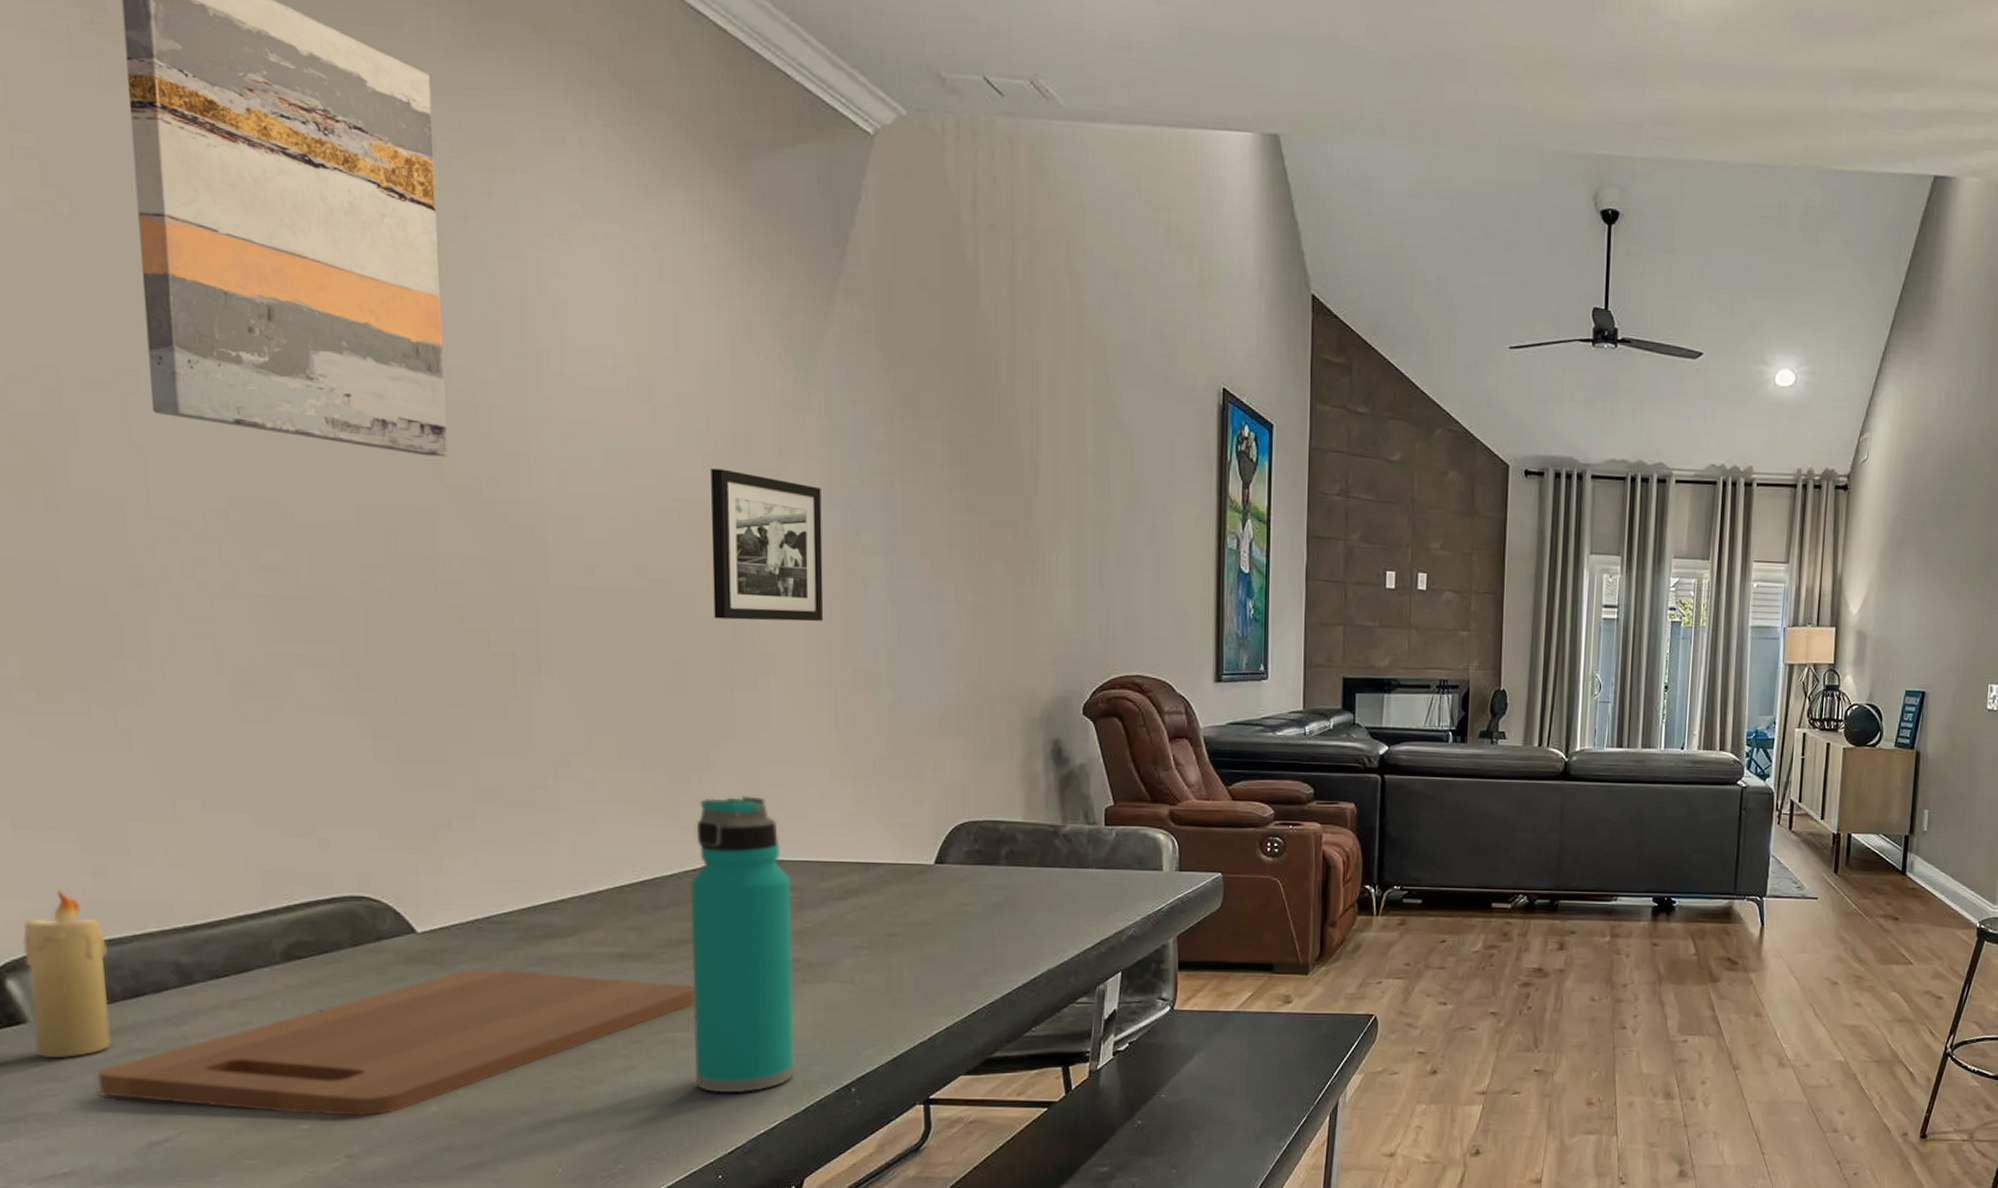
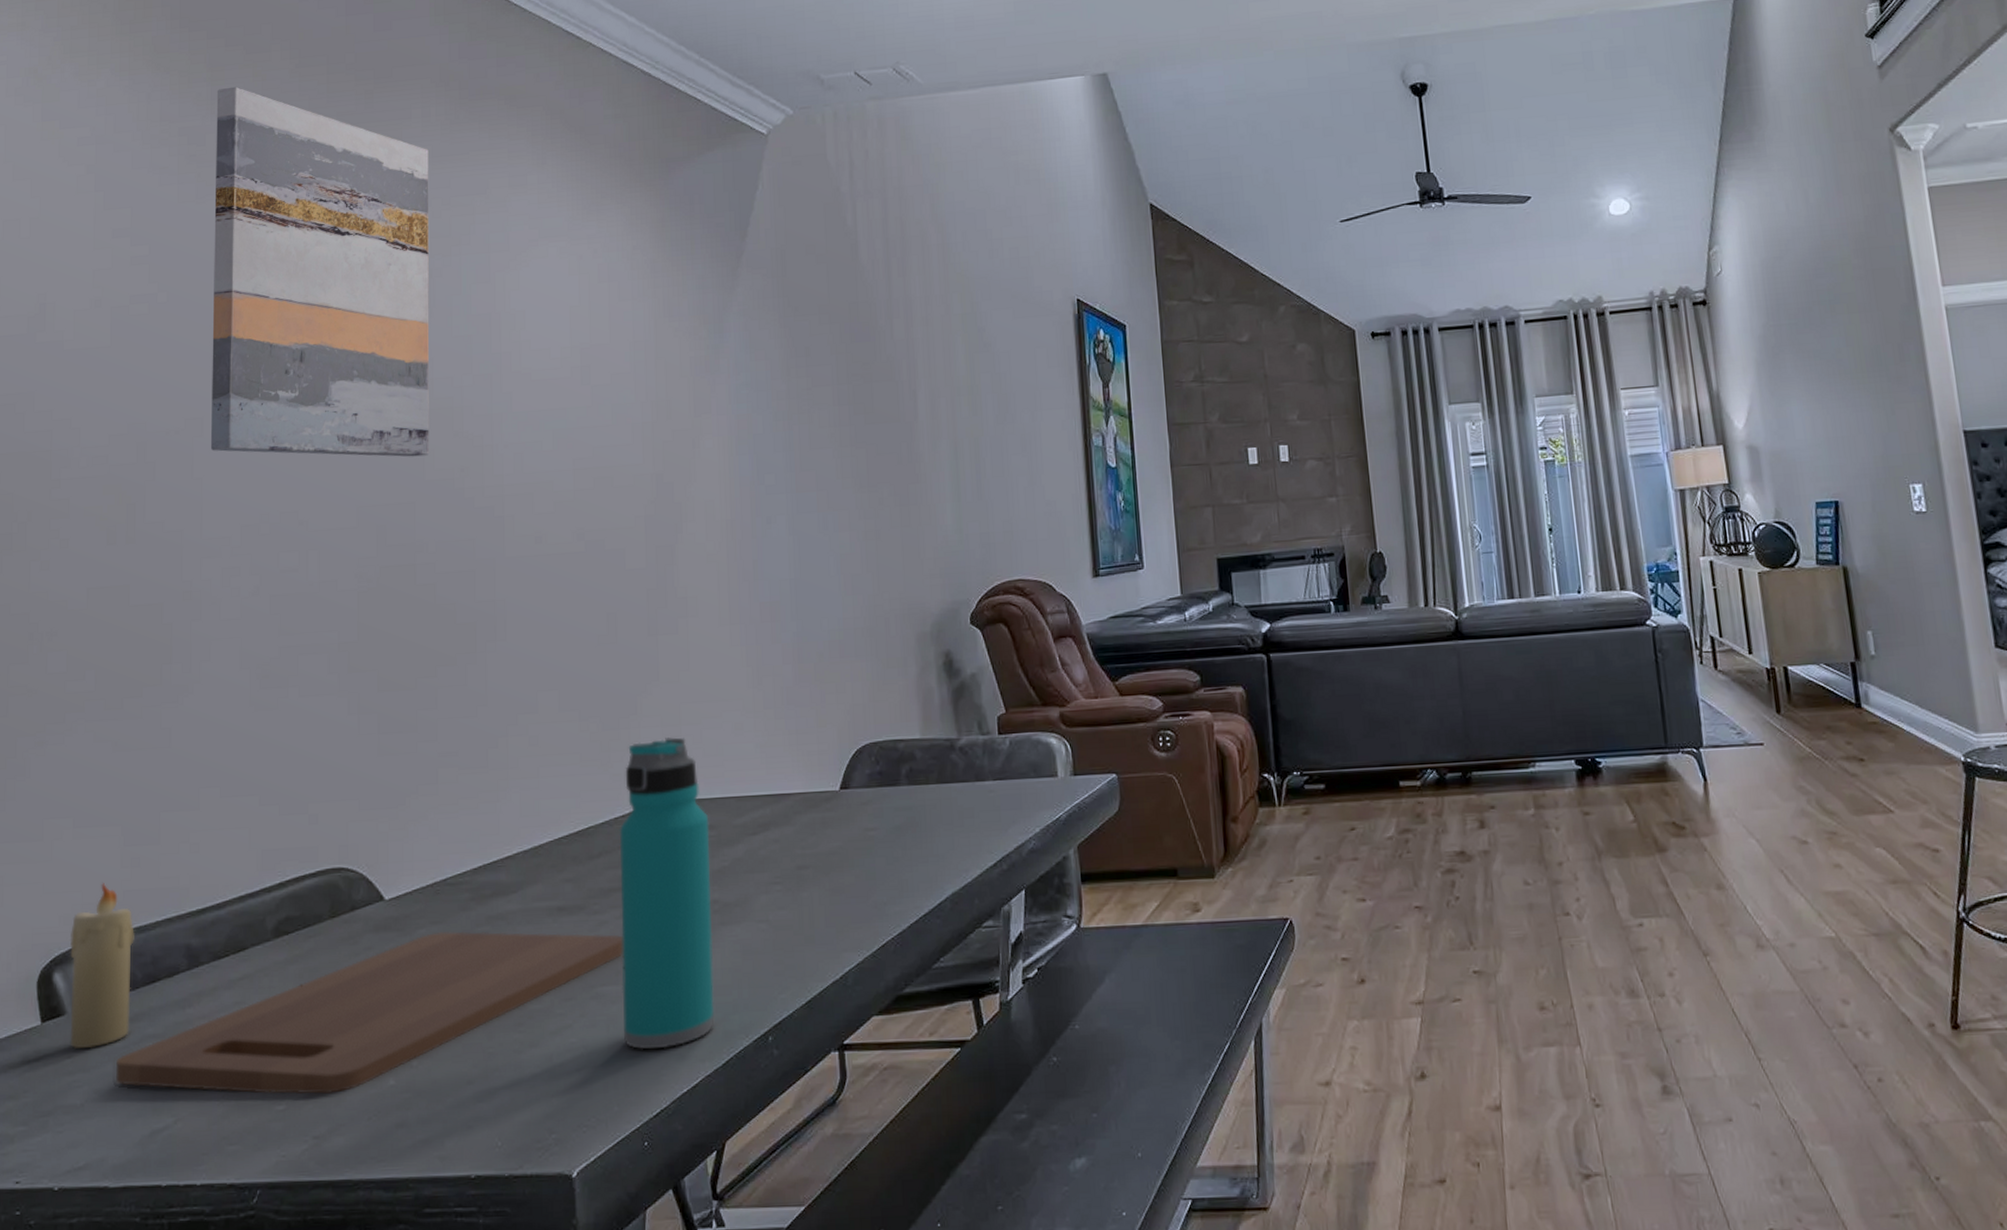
picture frame: present [710,468,824,622] -> none [638,434,734,571]

